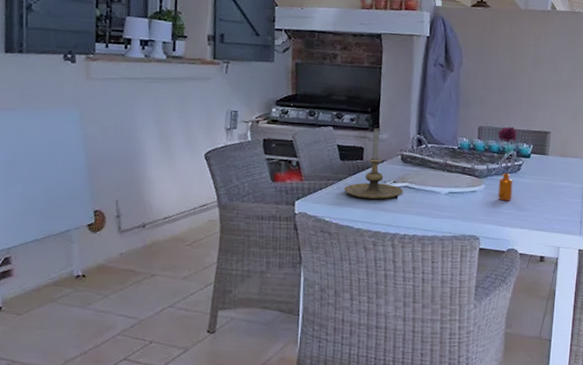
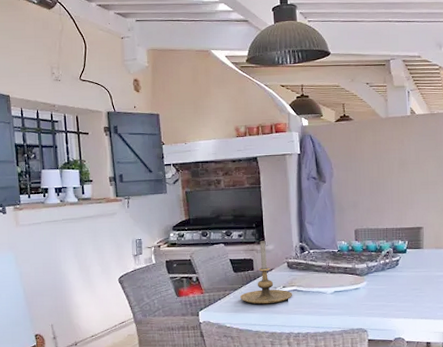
flower: present [497,126,517,201] -> none [373,226,393,295]

